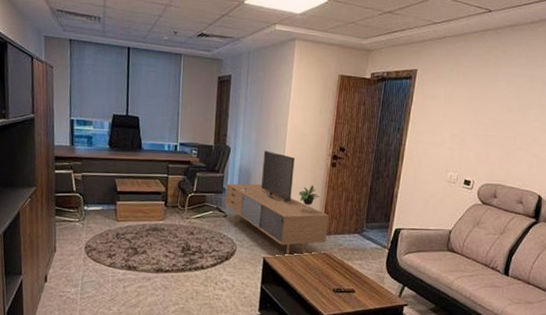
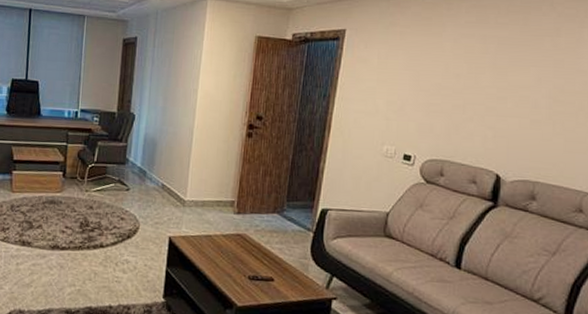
media console: present [224,150,329,257] -> none [127,118,244,238]

